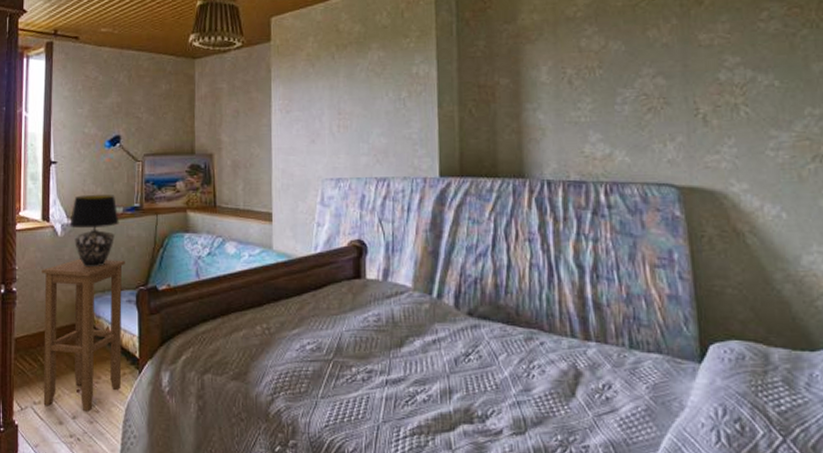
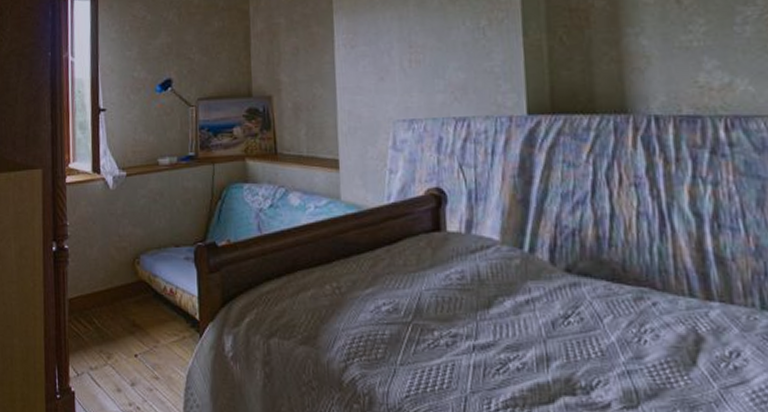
stool: present [42,258,125,412] -> none [94,213,181,379]
table lamp: present [69,195,119,268] -> none [121,143,174,223]

